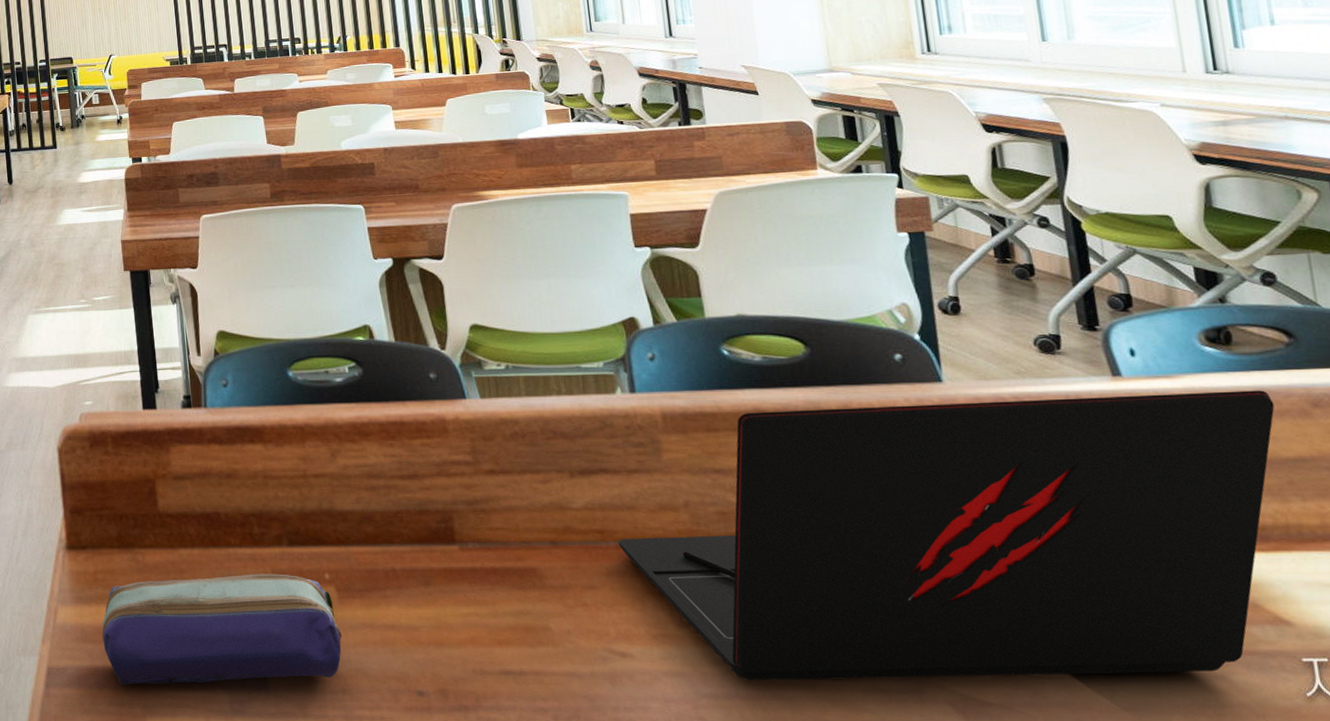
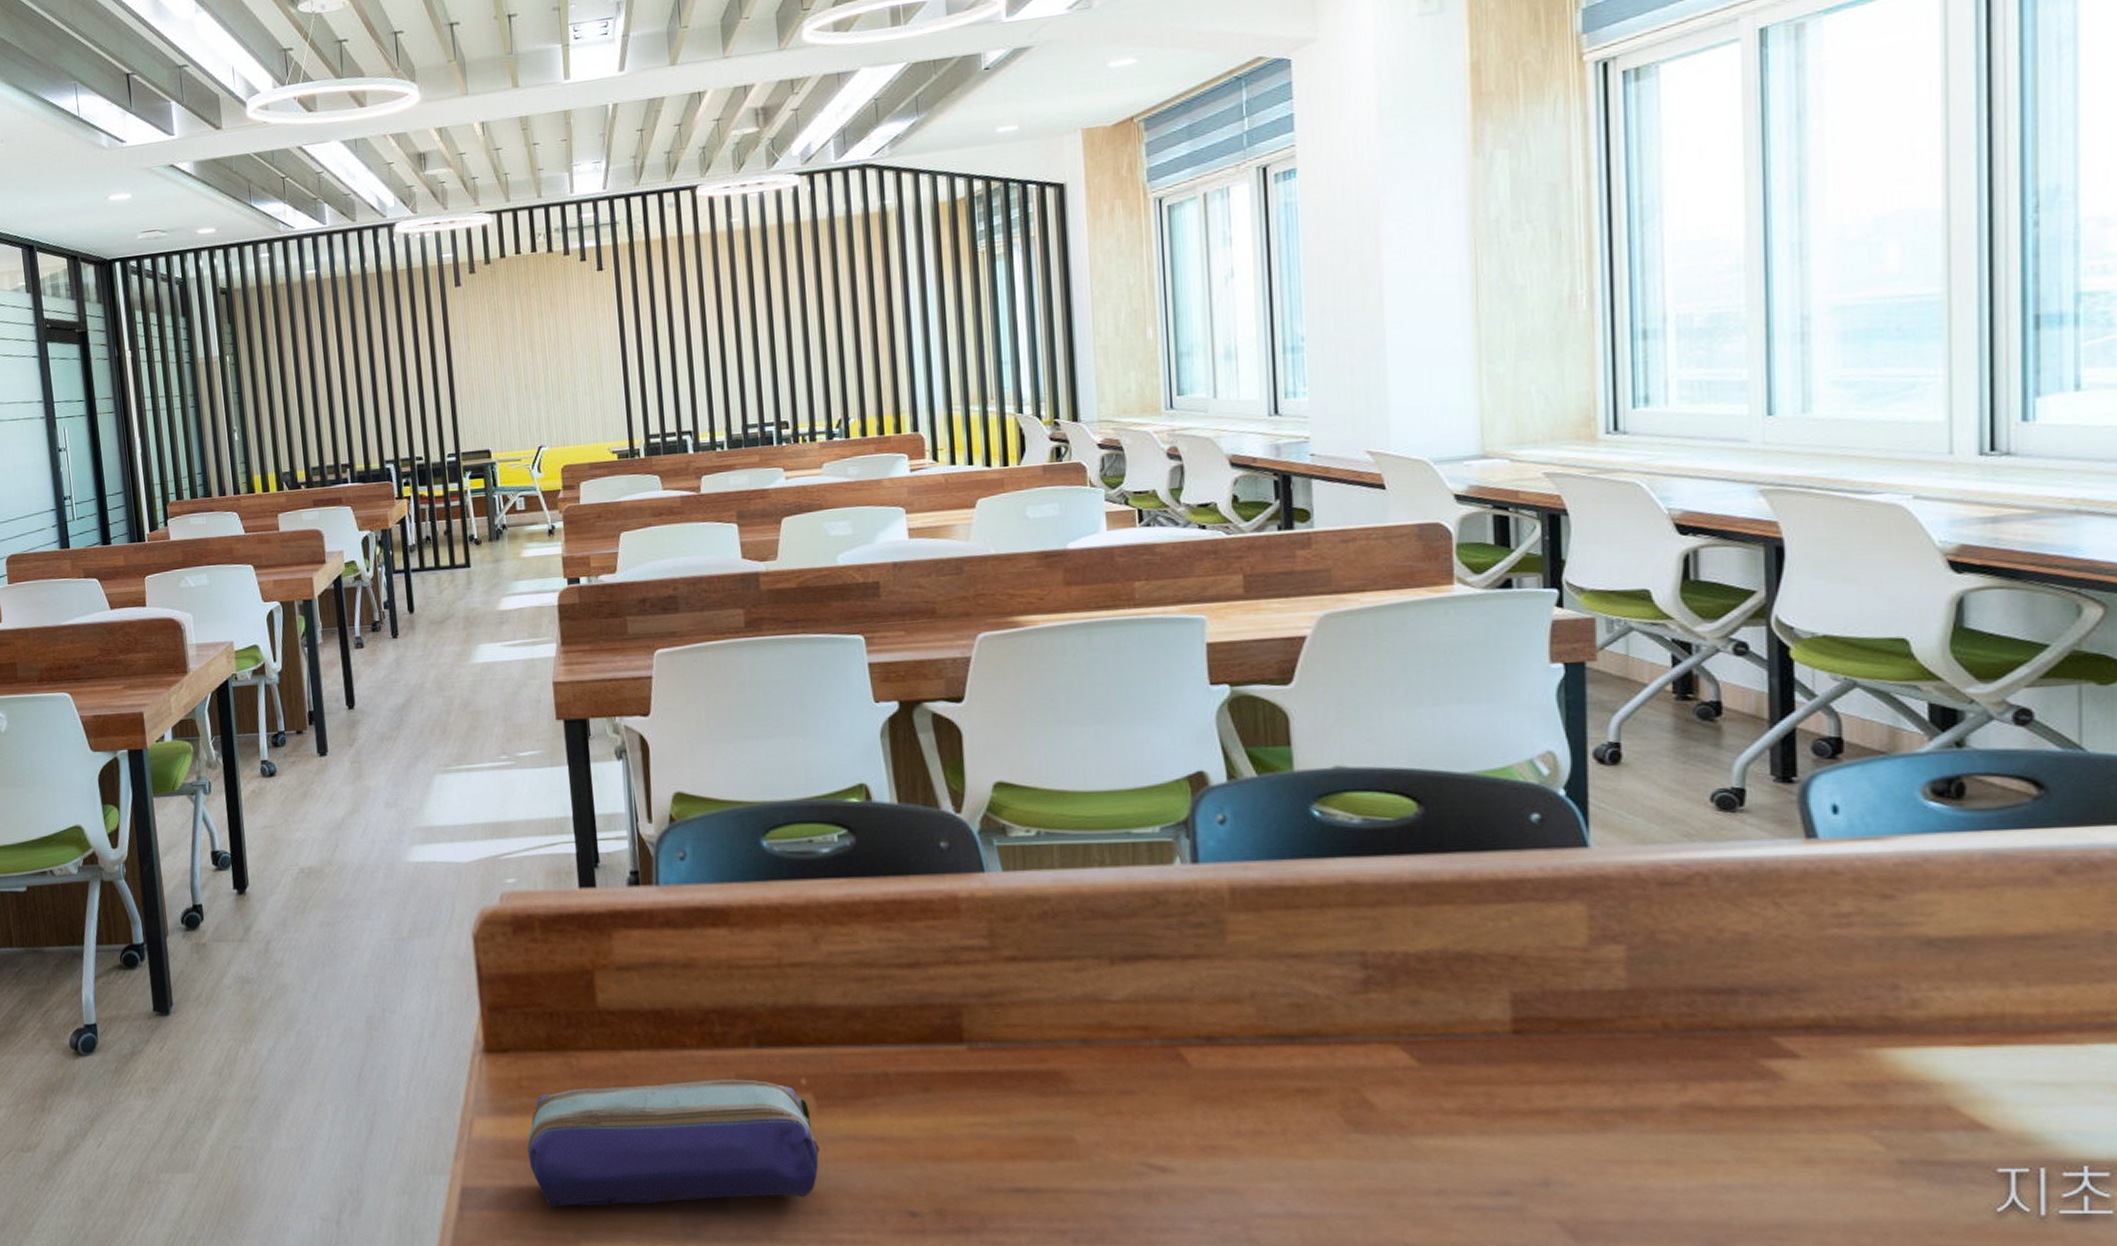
laptop: present [618,390,1275,681] -> none [1164,854,2008,1198]

